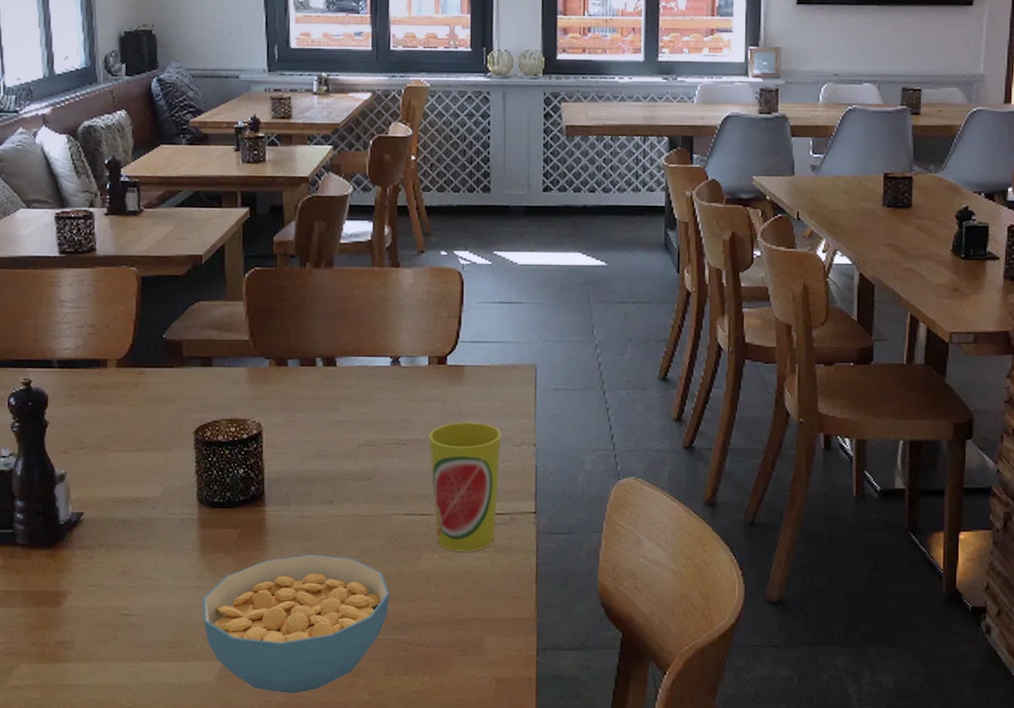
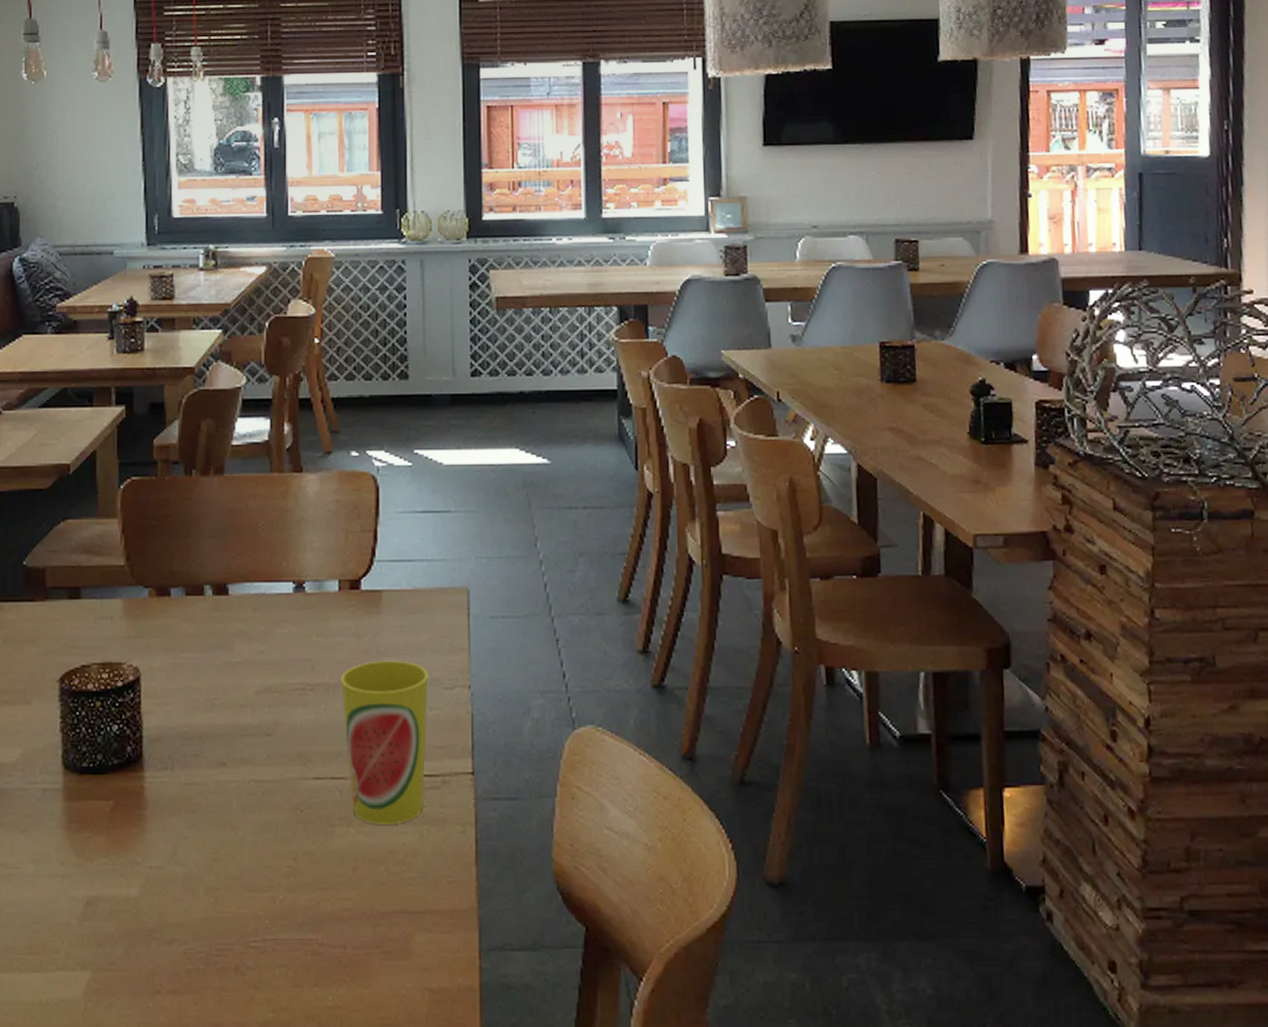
cereal bowl: present [203,554,389,693] -> none [68,831,296,1012]

